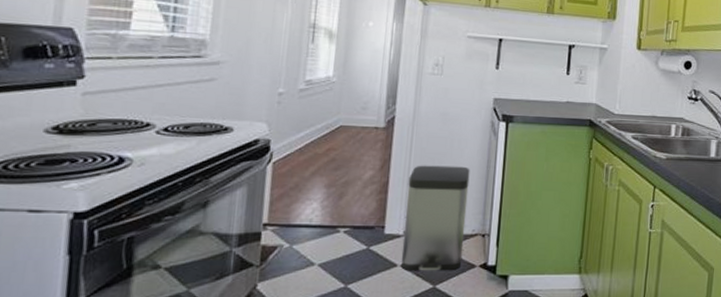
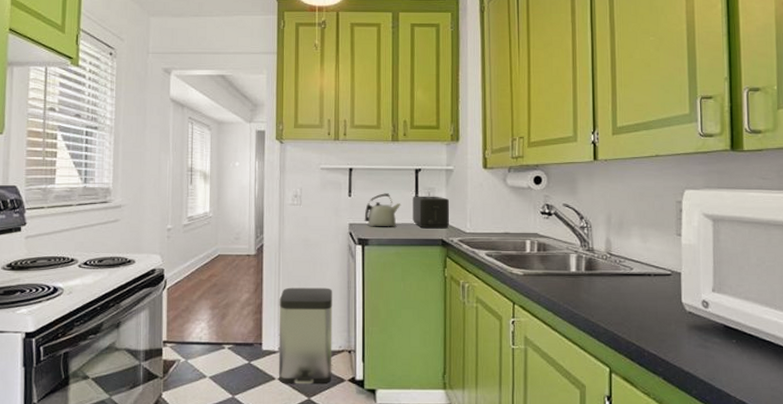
kettle: none [510,68,551,105] -> present [364,193,401,227]
toaster: none [562,73,600,109] -> present [413,196,449,229]

